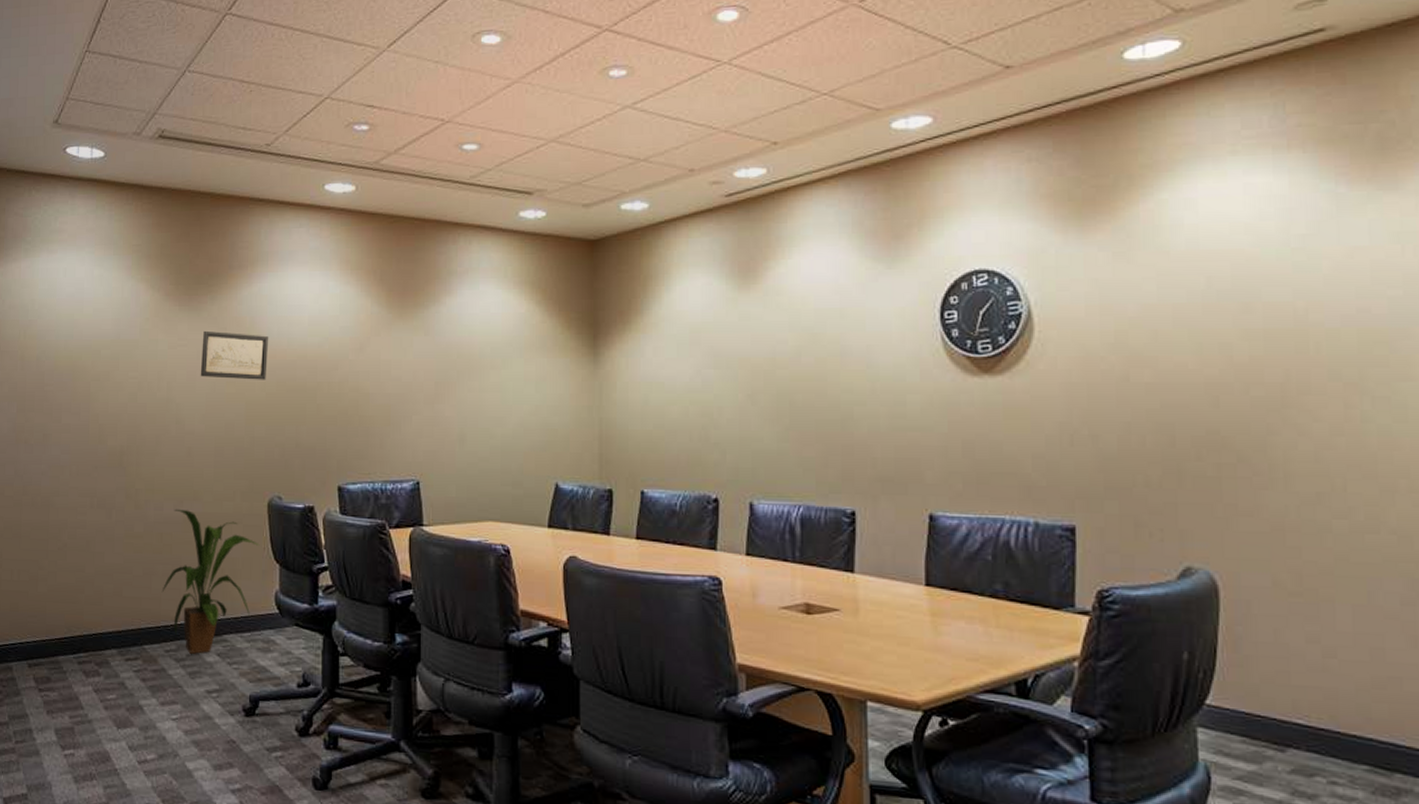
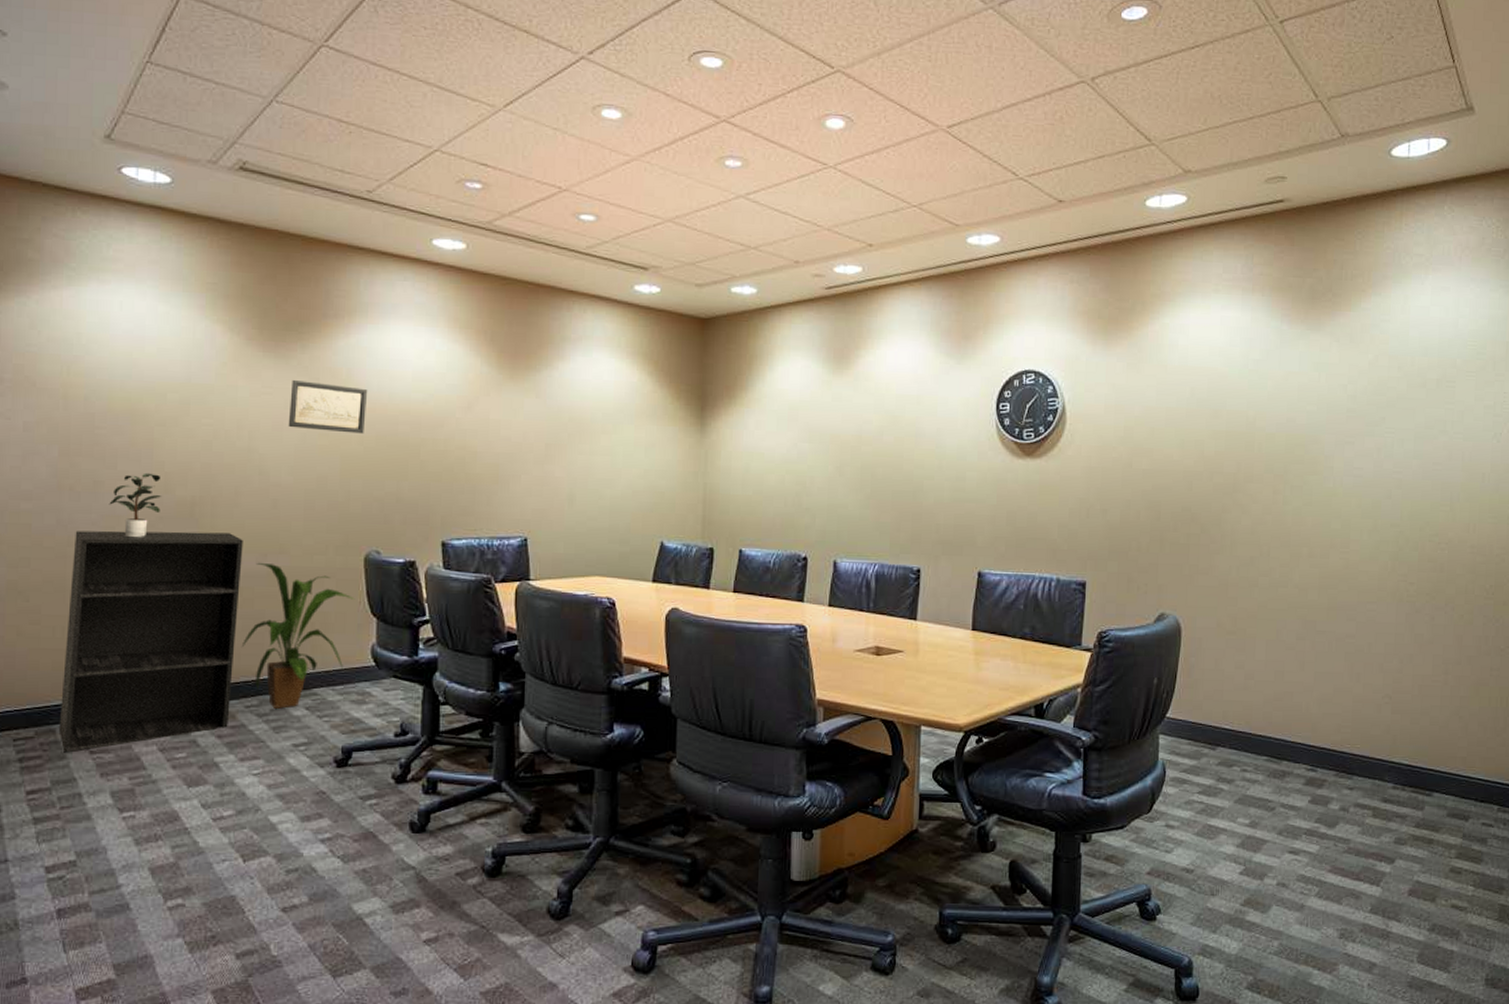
bookshelf: none [14,480,163,690] -> present [58,530,243,753]
potted plant: none [55,425,97,486] -> present [109,472,162,537]

